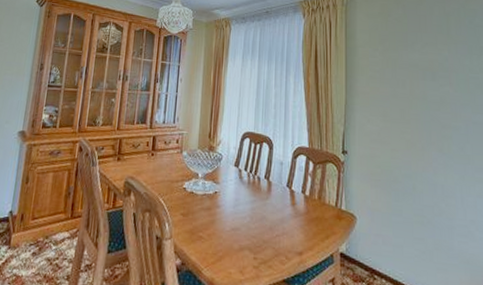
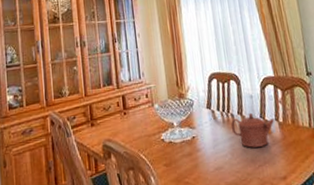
teapot: none [256,179,301,216] -> present [231,112,275,148]

